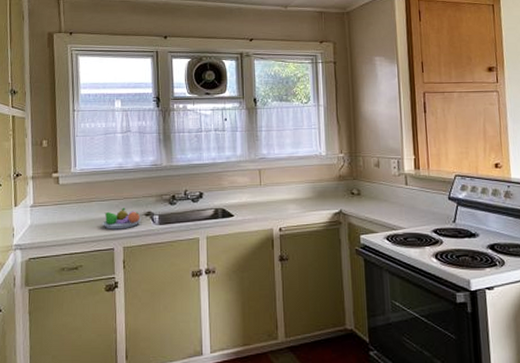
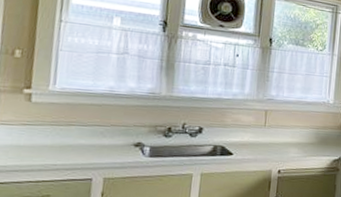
fruit bowl: present [102,207,141,230] -> none [80,135,129,159]

